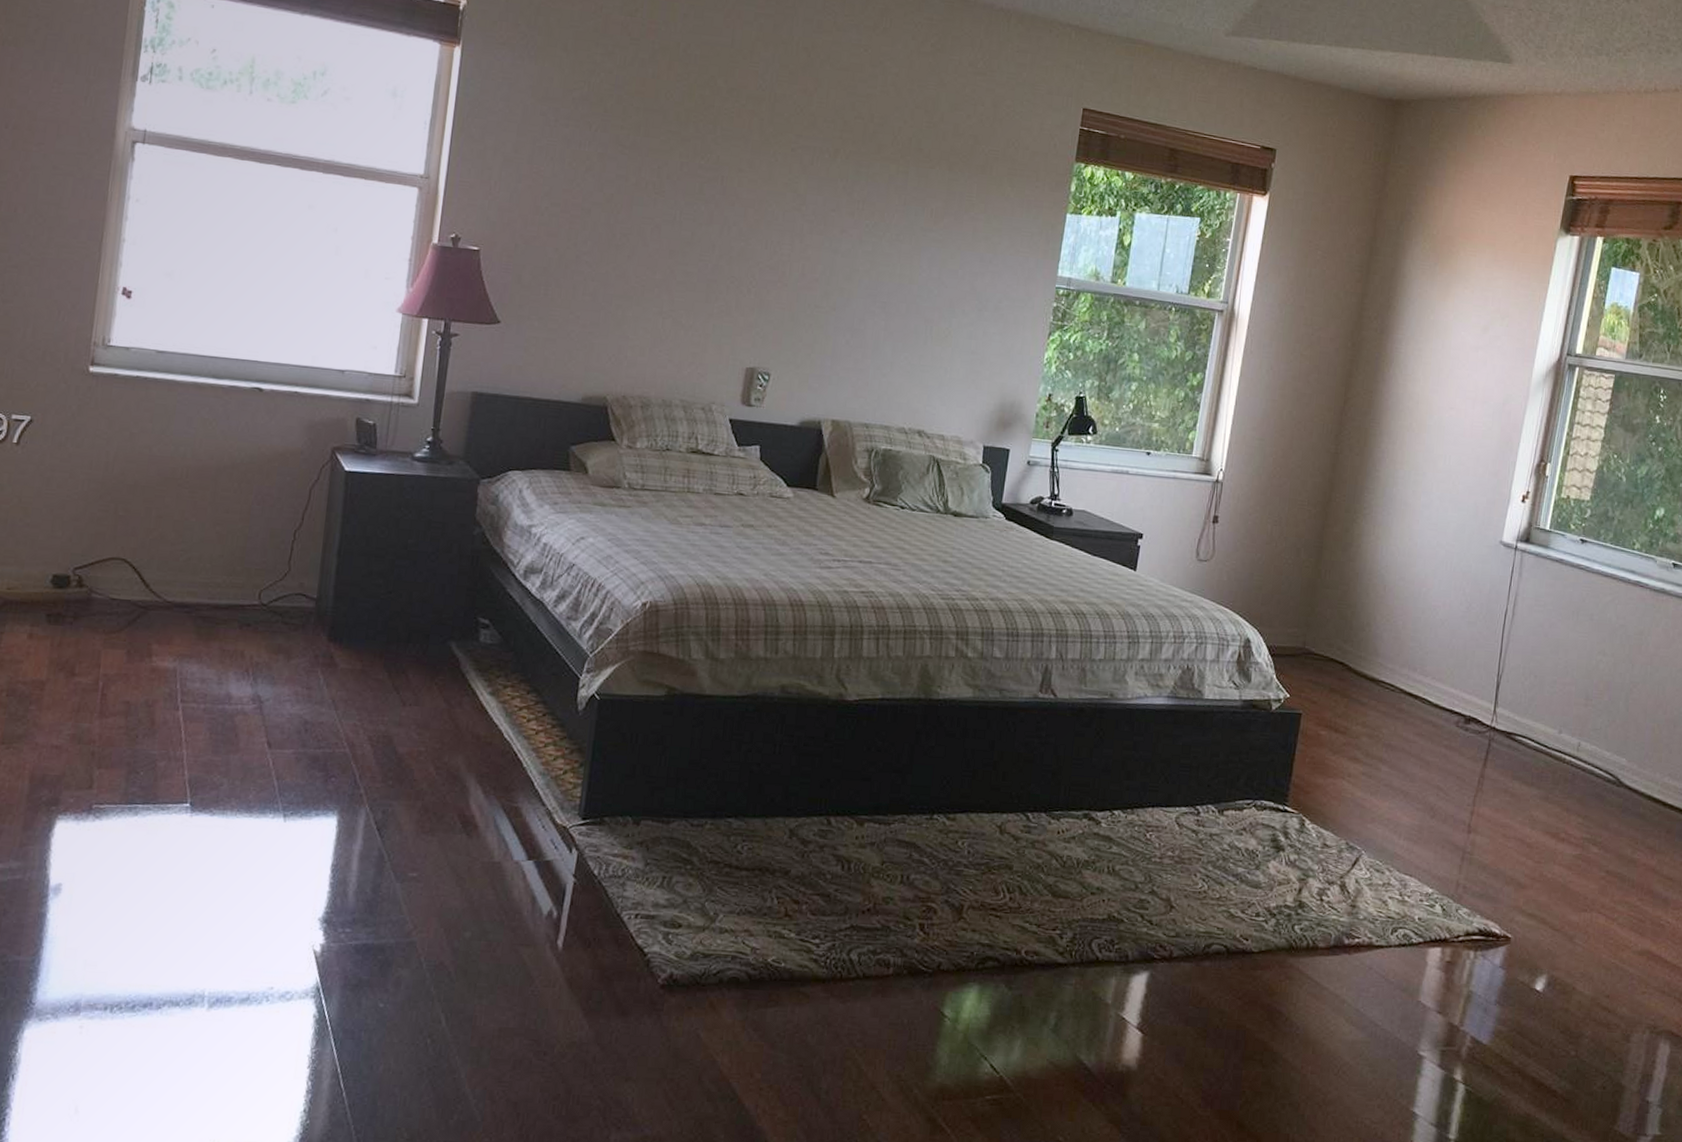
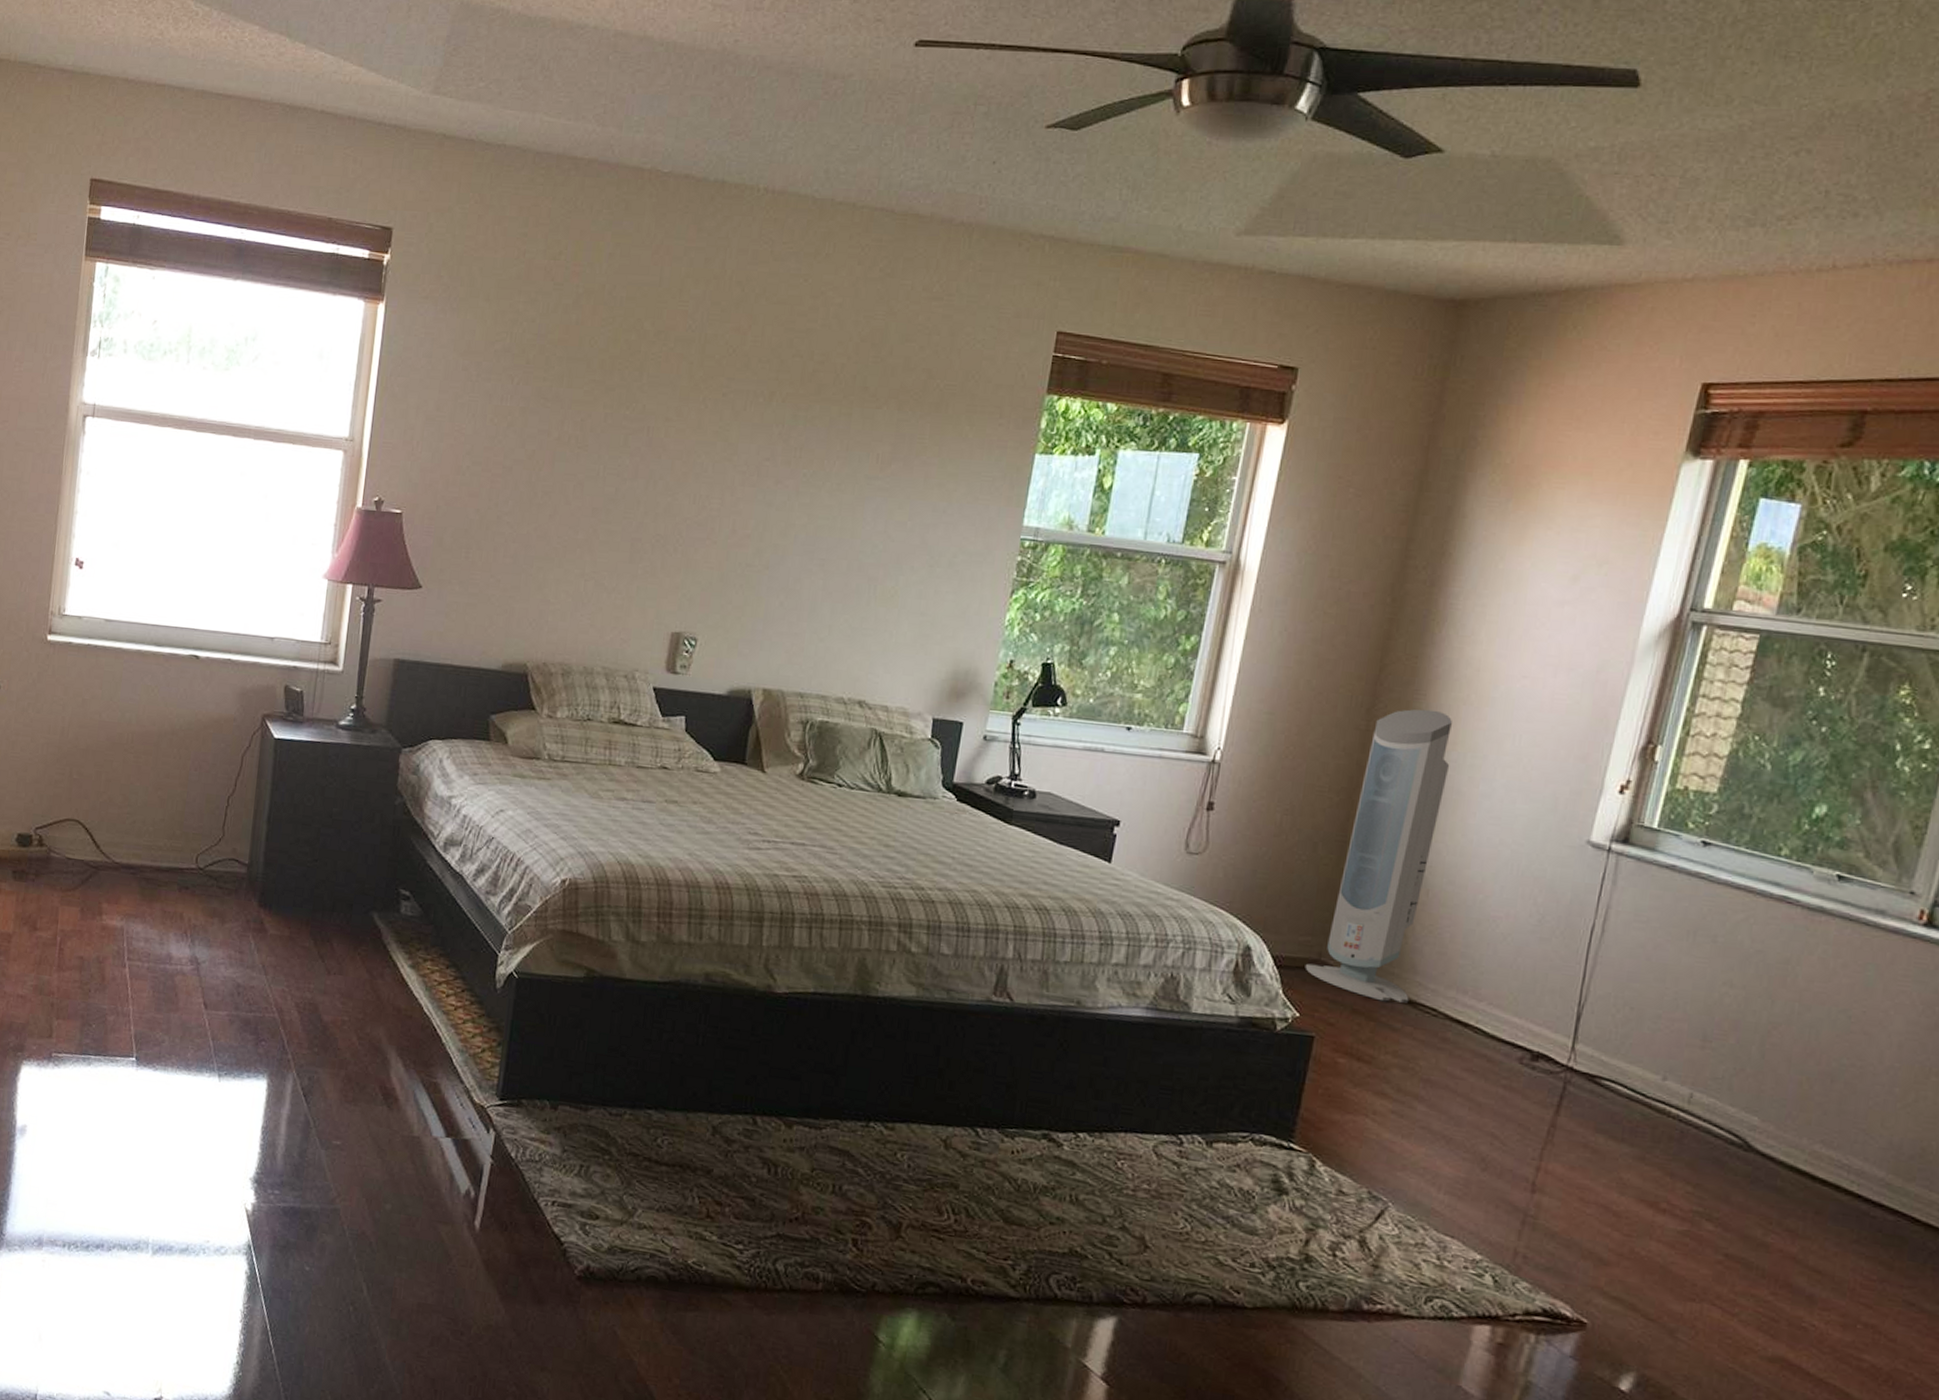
air purifier: none [1293,435,1399,681] -> present [1305,709,1452,1003]

